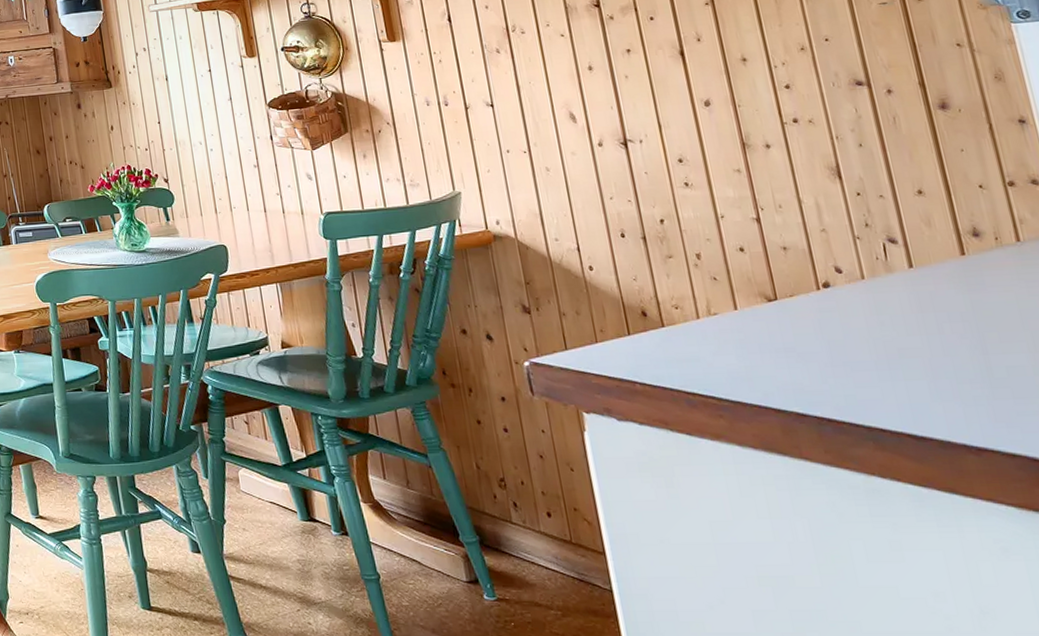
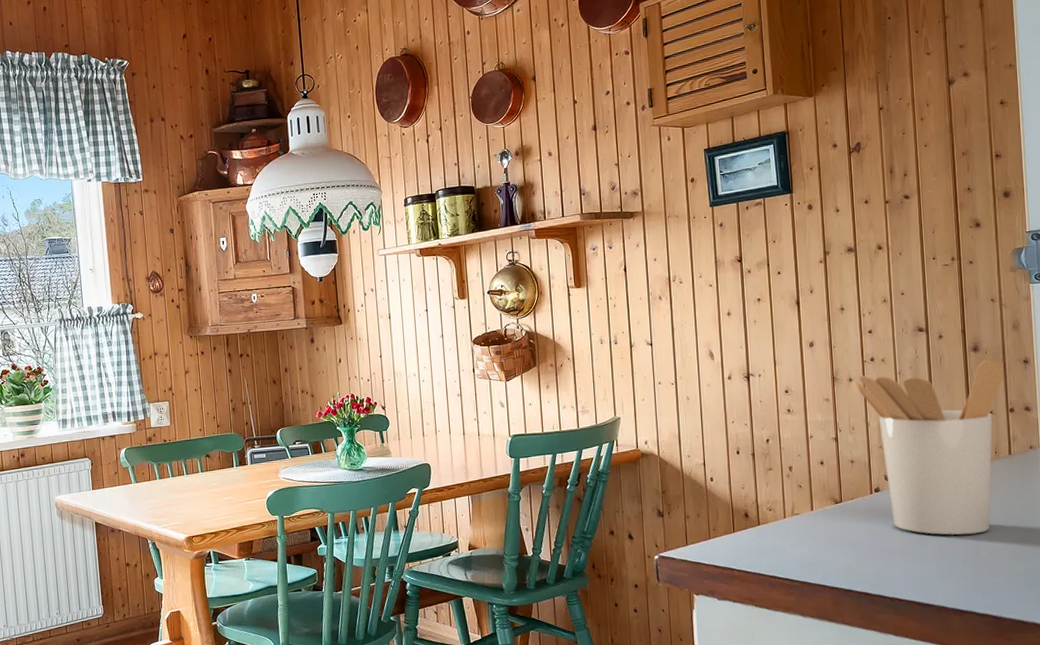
utensil holder: none [774,120,1005,347] -> present [855,360,1004,536]

